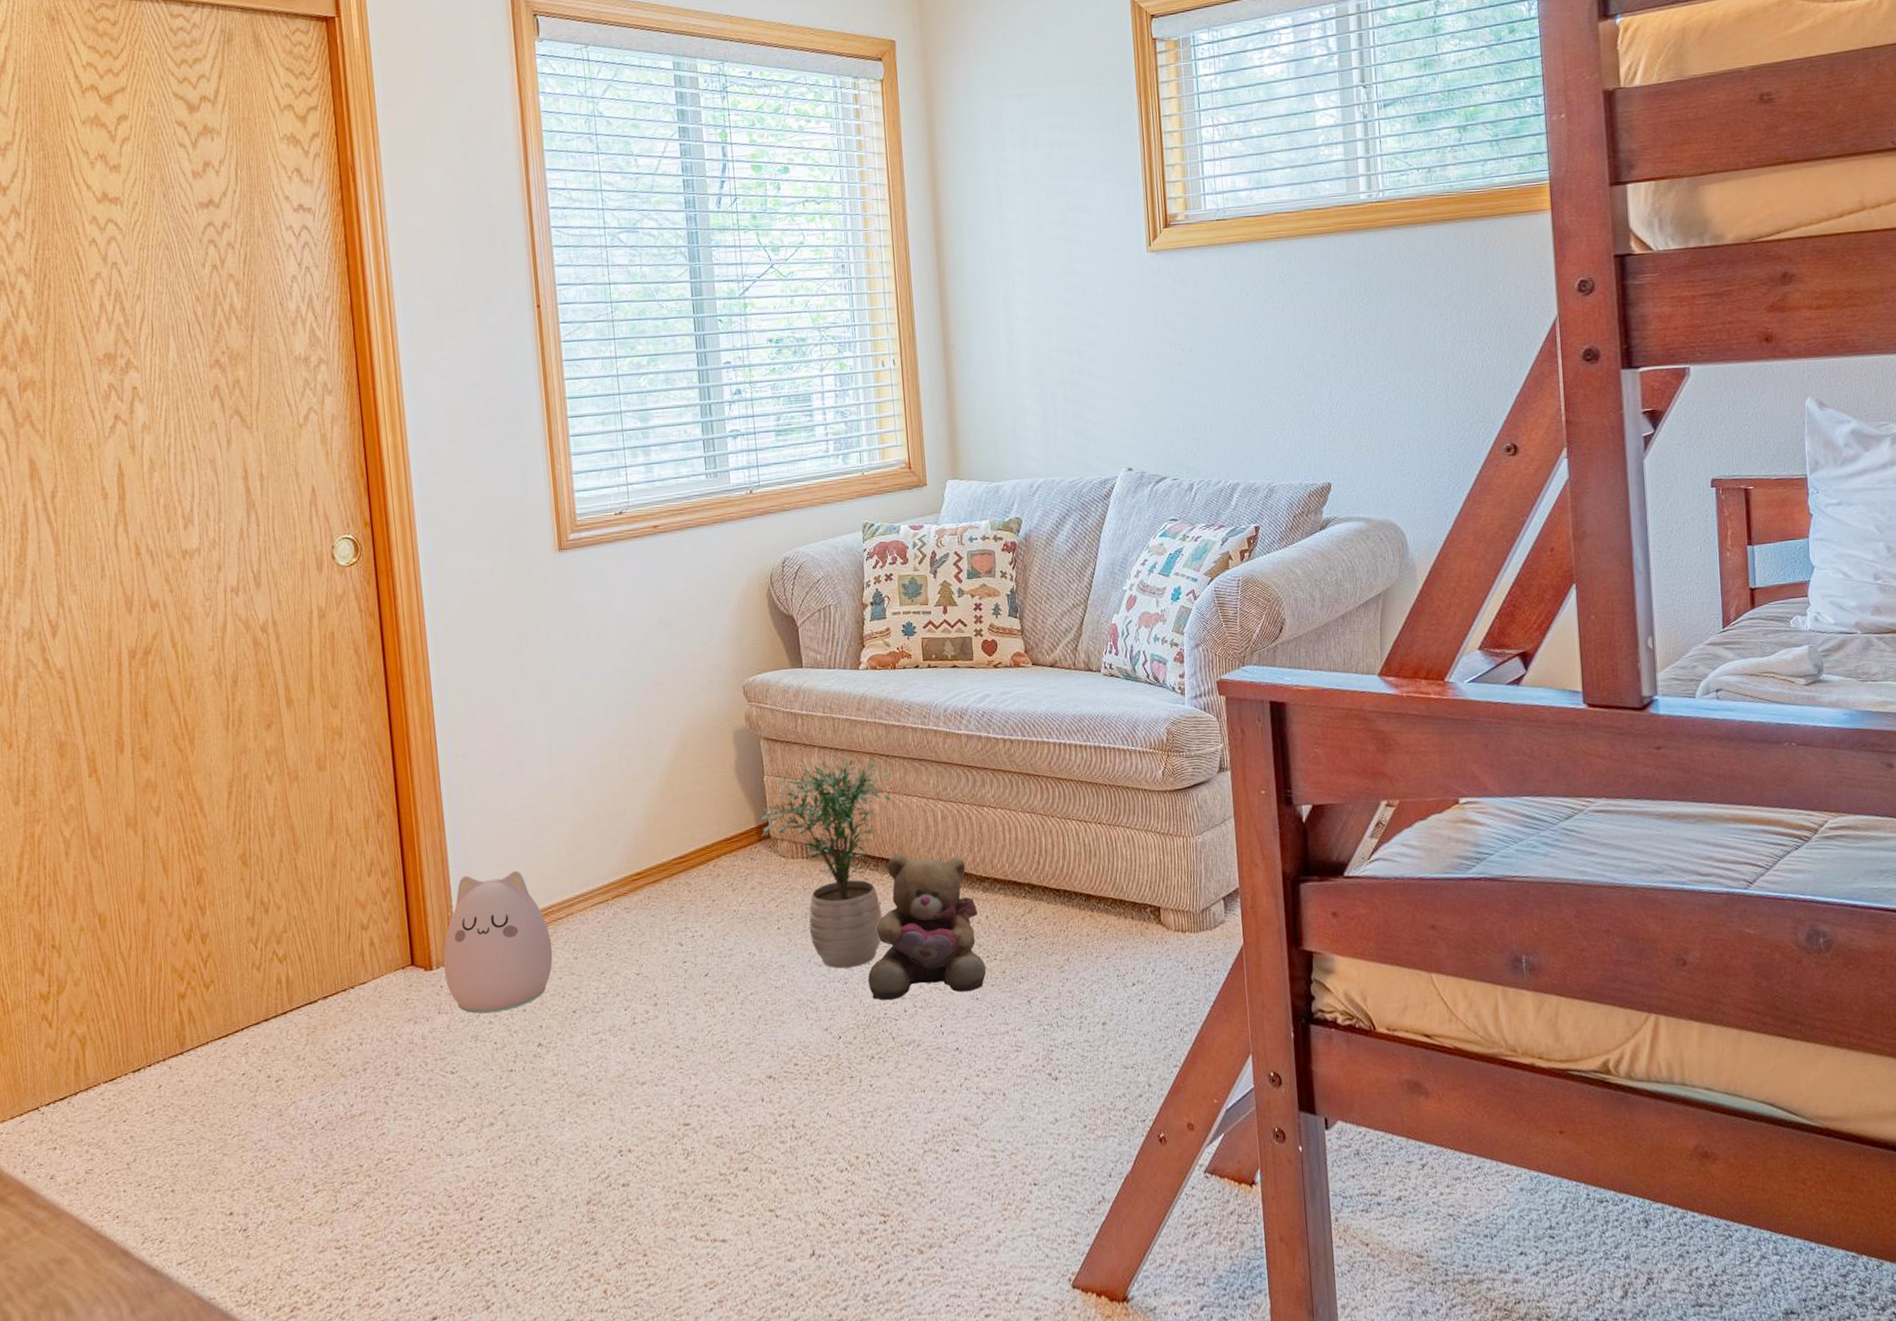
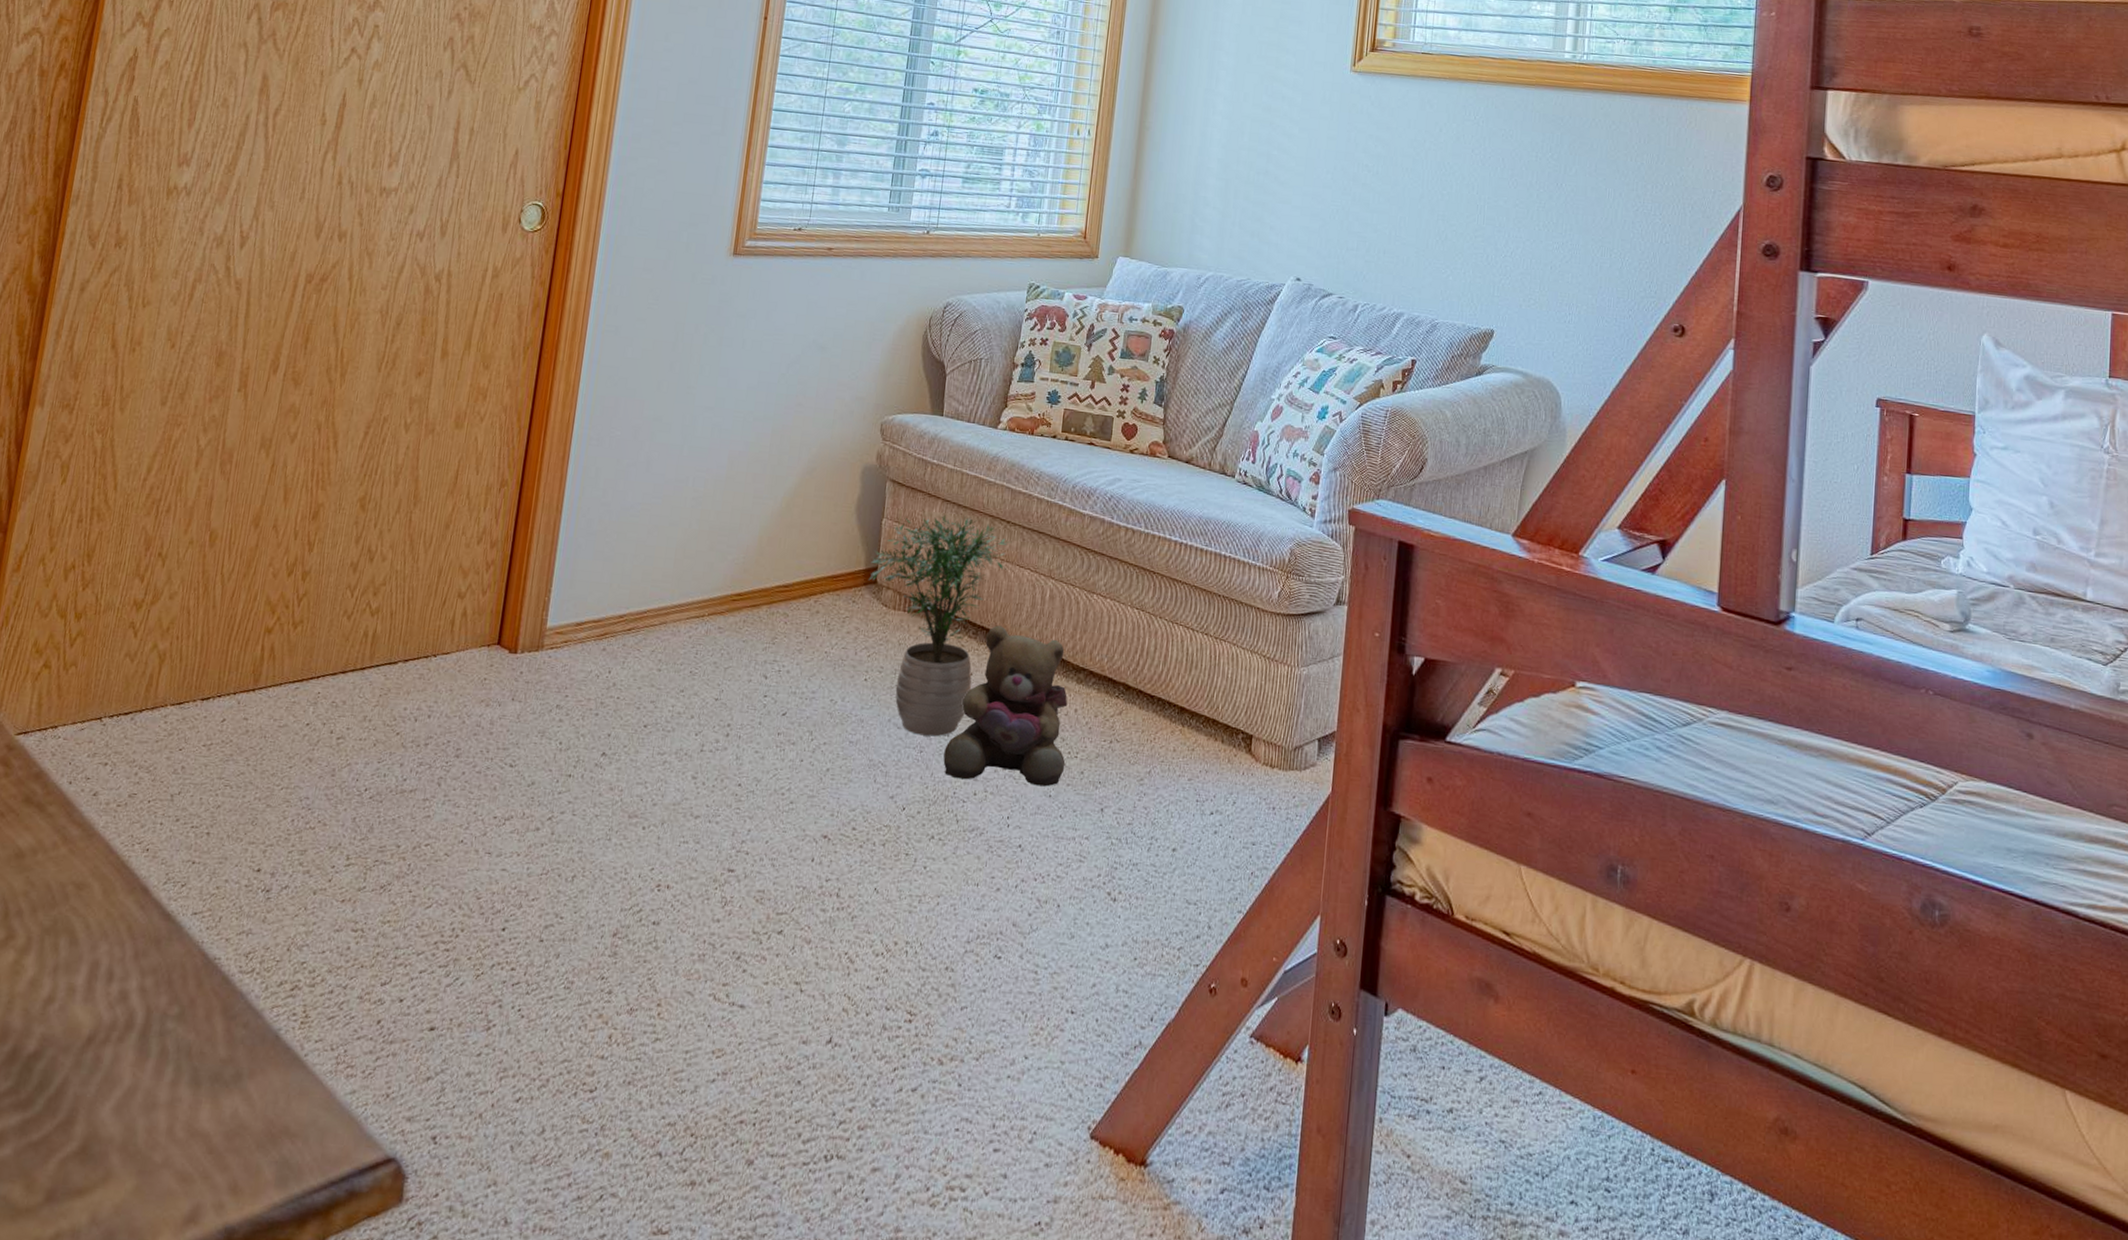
plush toy: present [443,870,553,1014] -> none [526,562,640,711]

